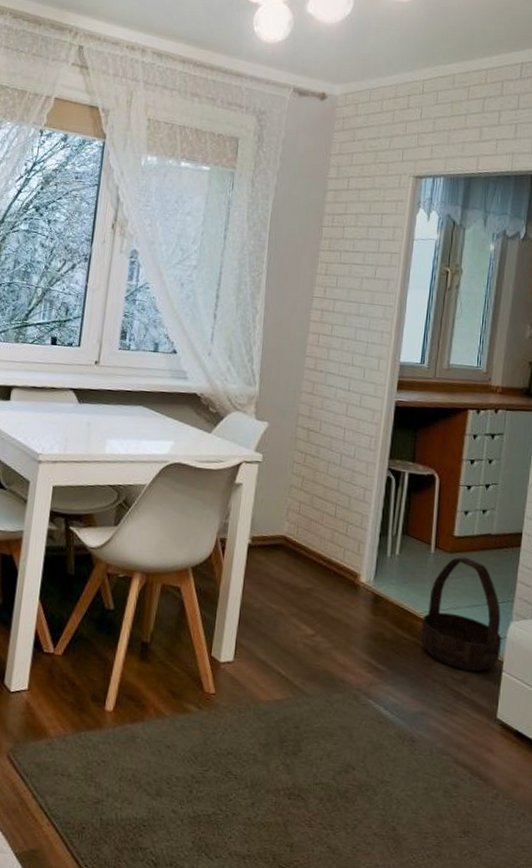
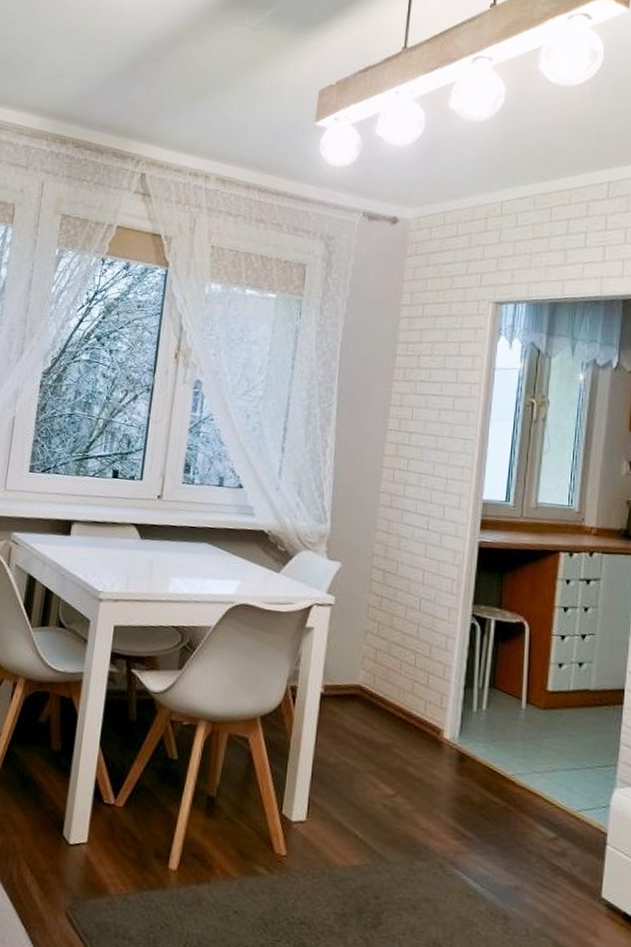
basket: present [420,557,502,672] -> none [512,714,605,844]

